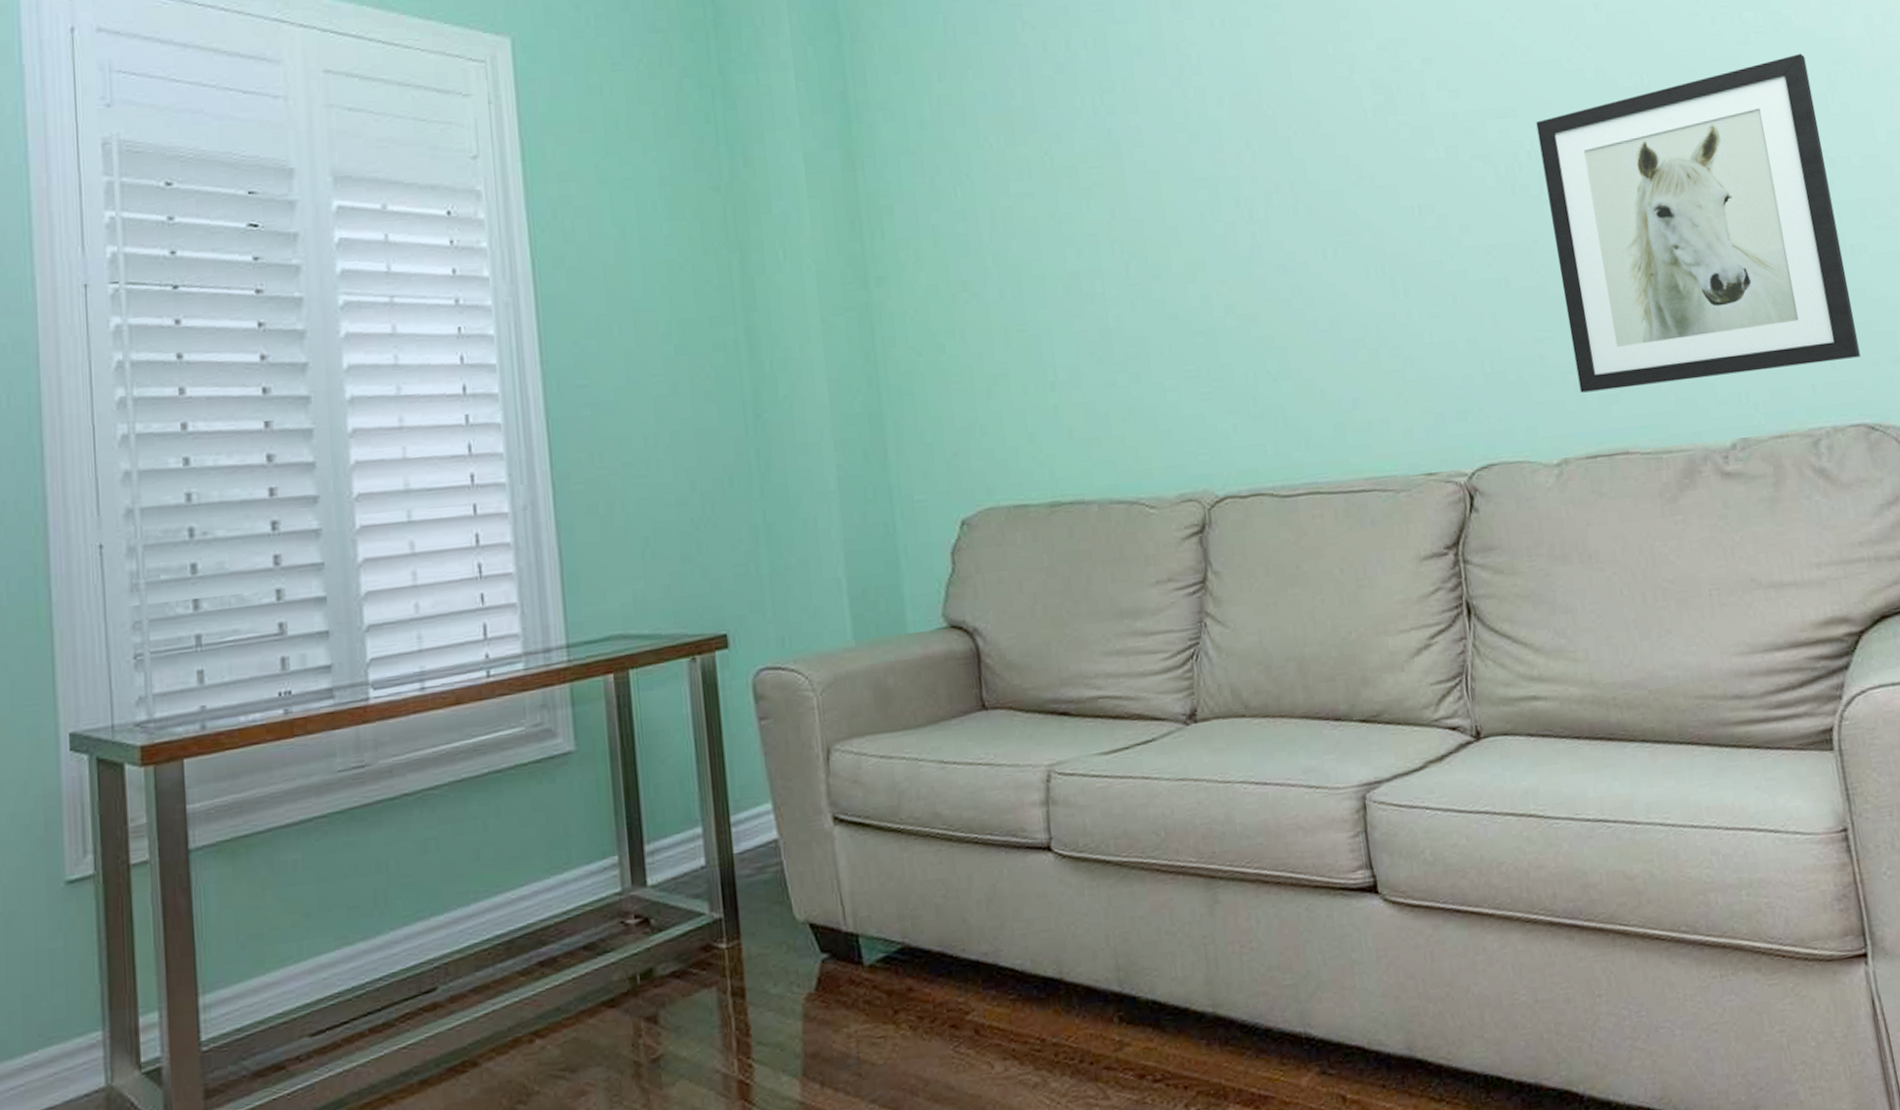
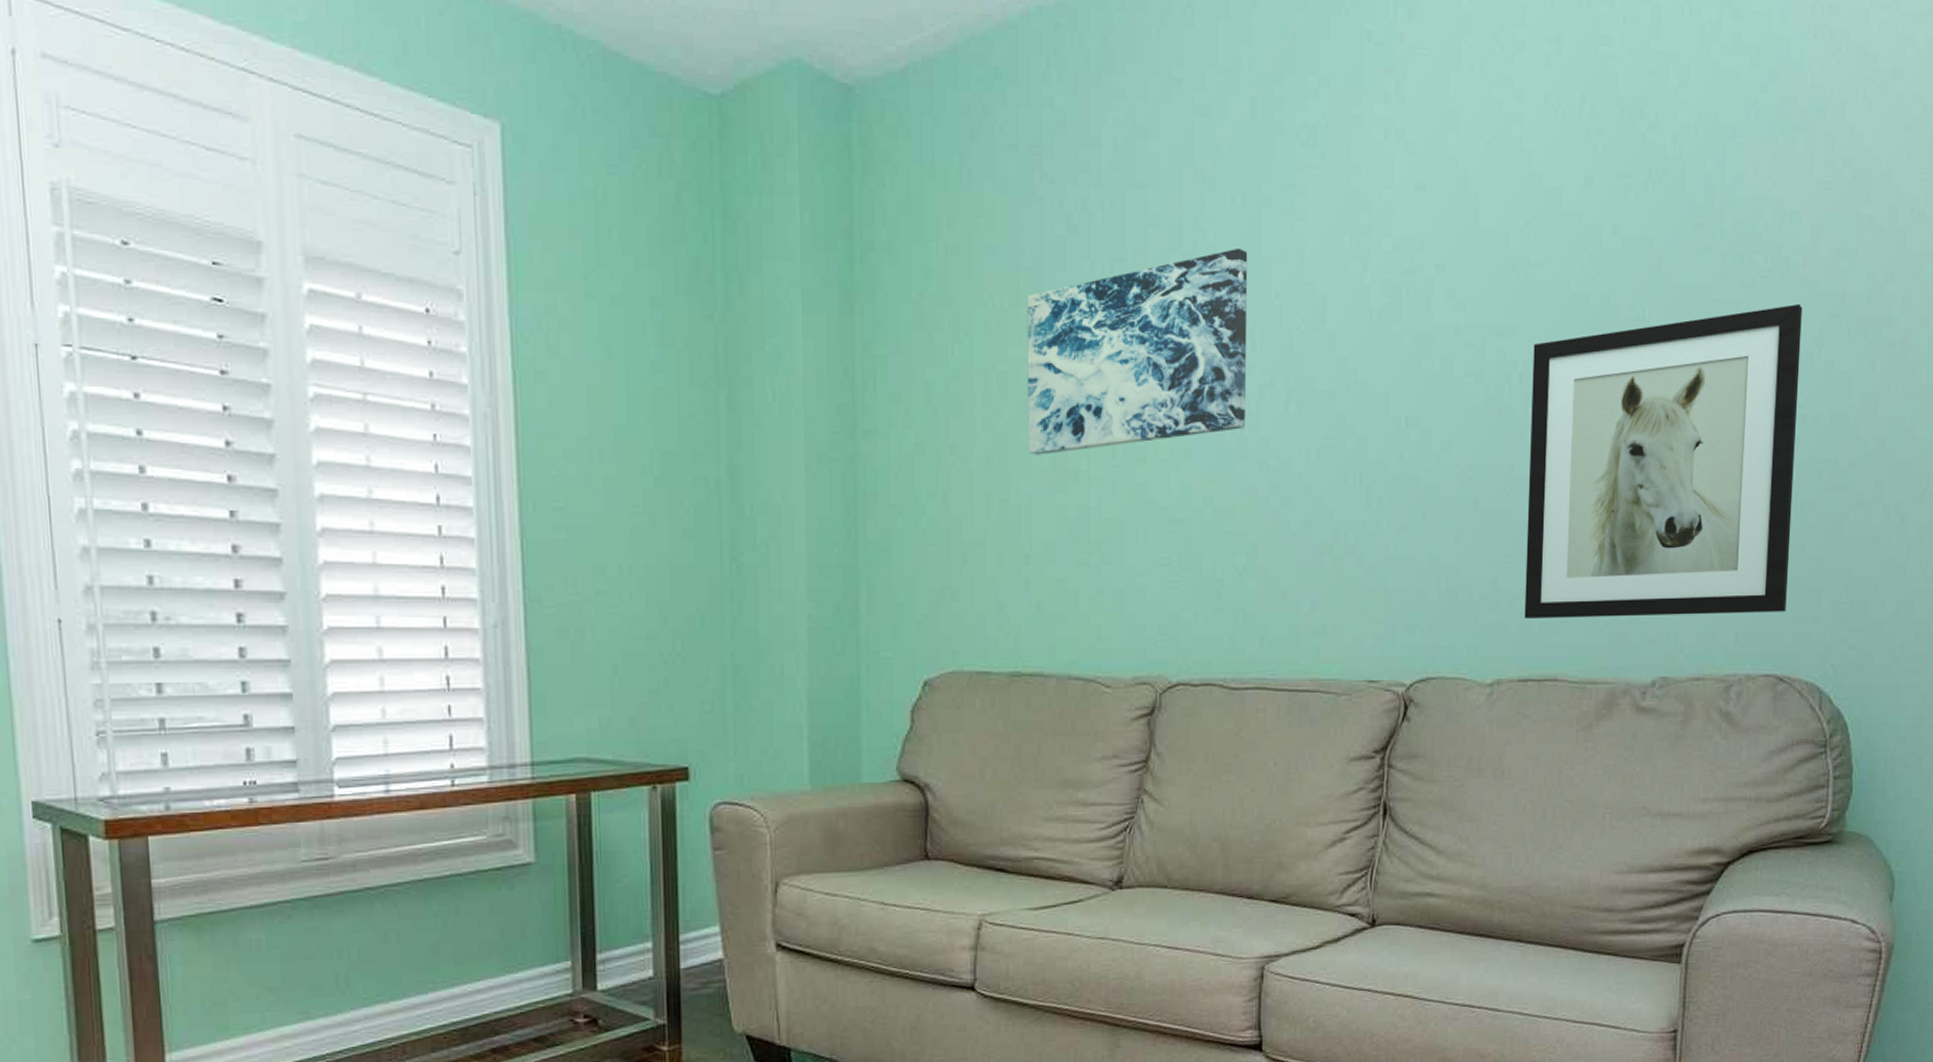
wall art: none [1022,66,1256,284] -> present [1027,248,1248,455]

